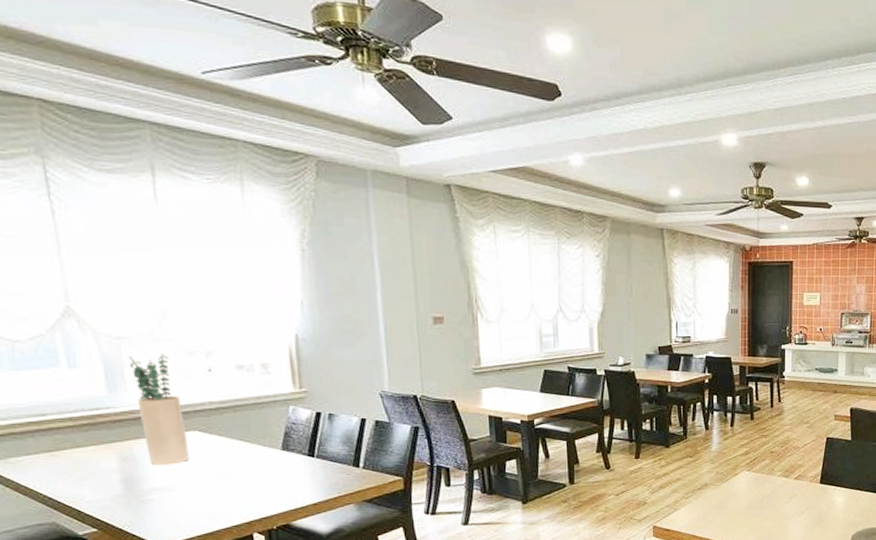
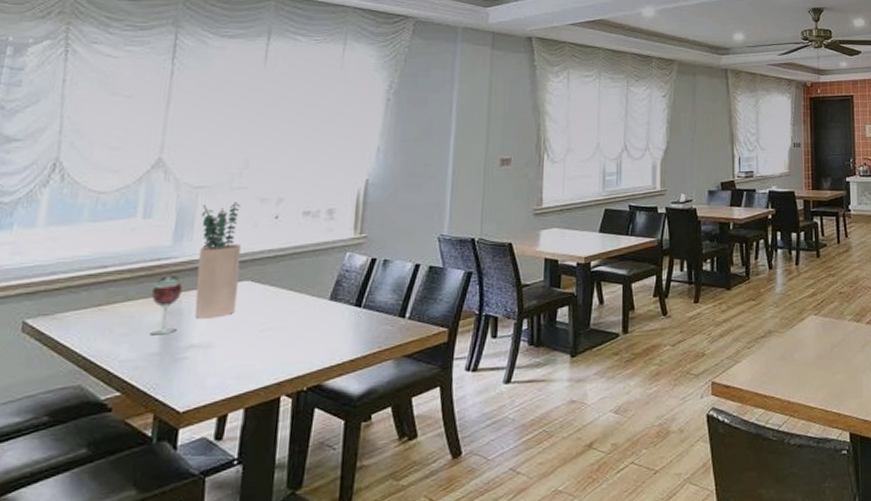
wineglass: none [99,424,136,479] -> present [150,275,183,336]

